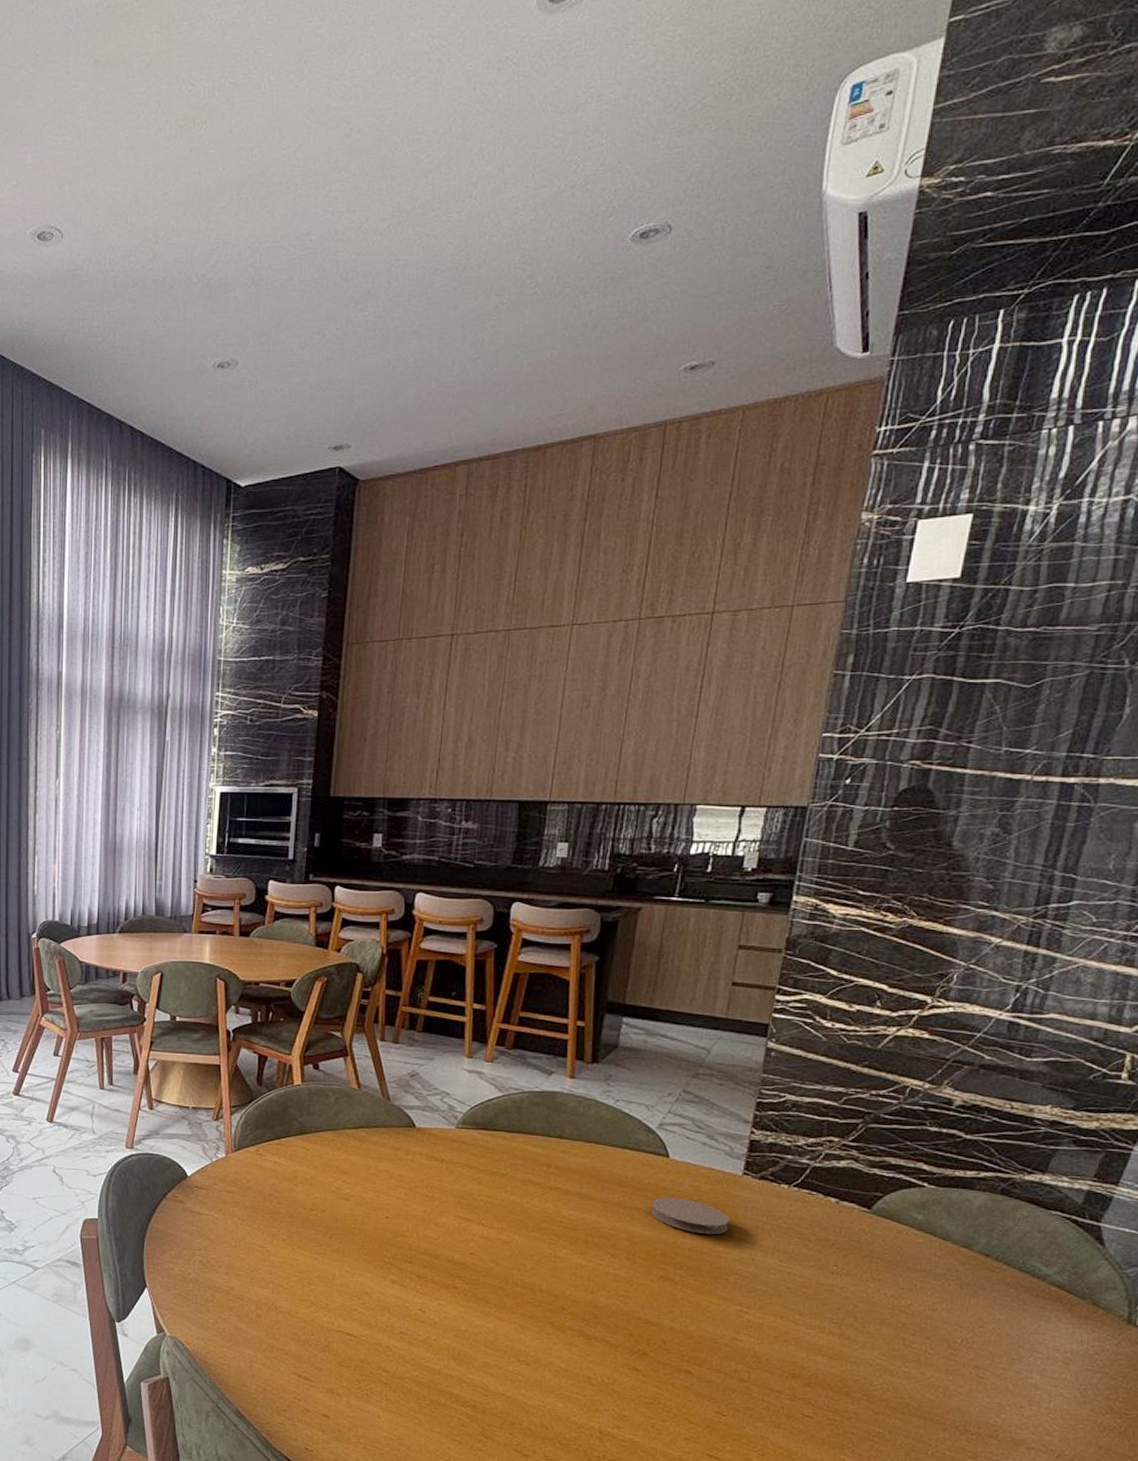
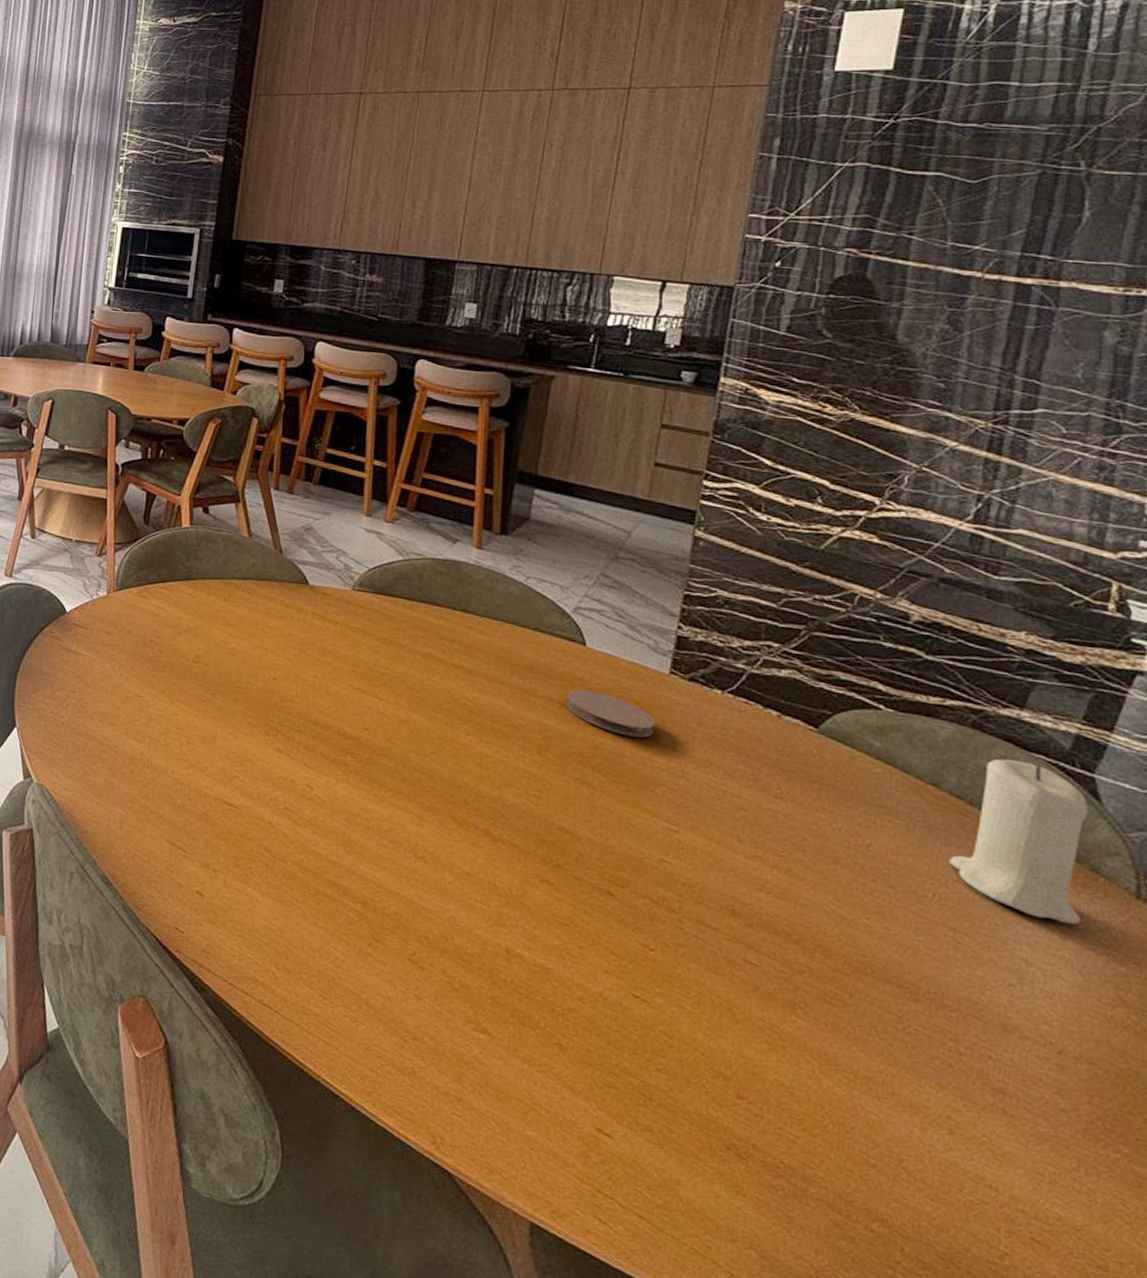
candle: none [976,1218,1094,1351] -> present [949,759,1089,925]

